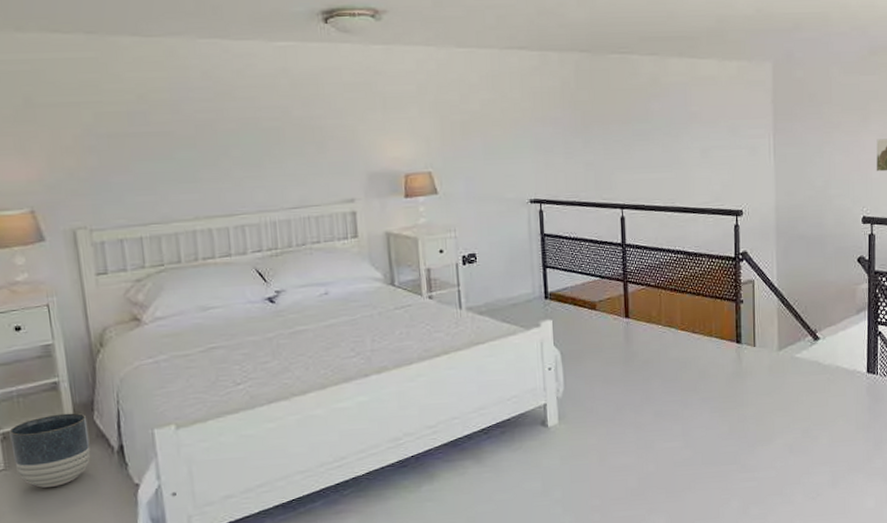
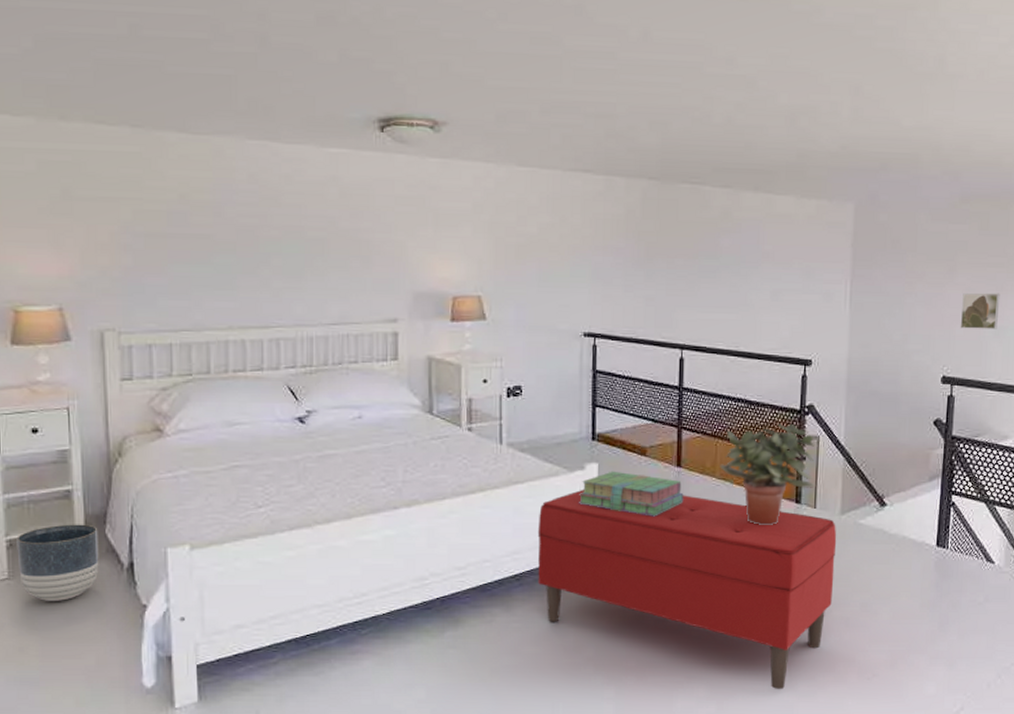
bench: none [500,343,777,515] -> present [537,489,837,690]
stack of books: none [537,326,634,366] -> present [579,471,684,517]
potted plant: none [664,271,754,366] -> present [720,423,816,525]

